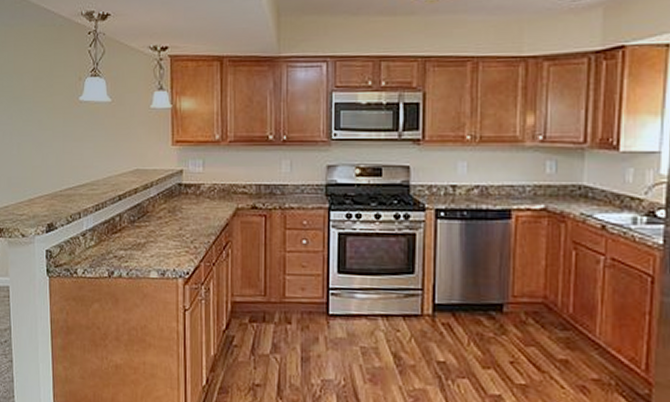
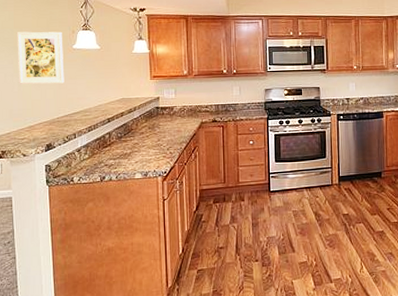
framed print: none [17,78,69,147] -> present [17,31,64,84]

